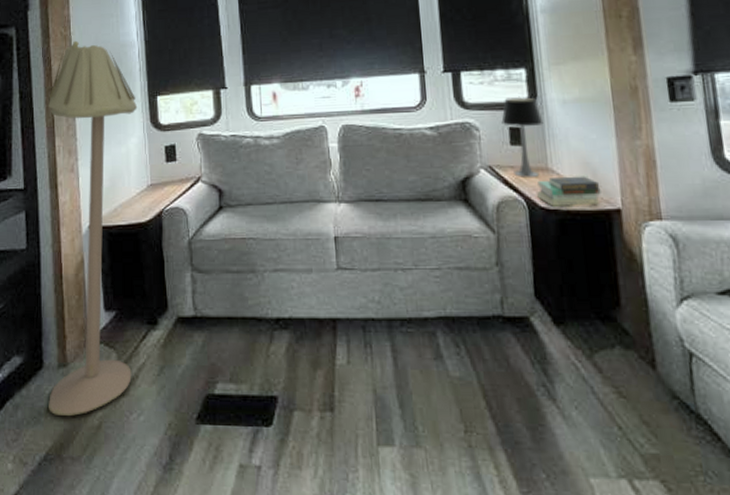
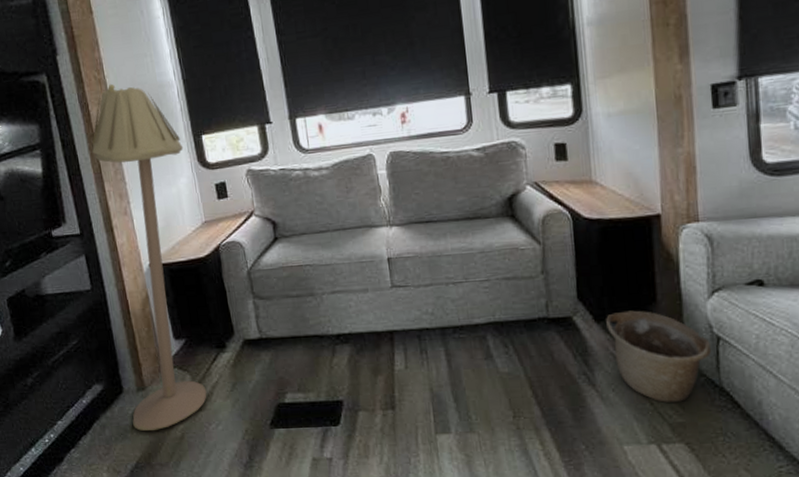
table lamp: present [501,96,544,179] -> none [547,112,588,192]
books: present [537,176,601,206] -> none [581,185,642,216]
basket: none [566,314,684,428] -> present [606,310,711,402]

